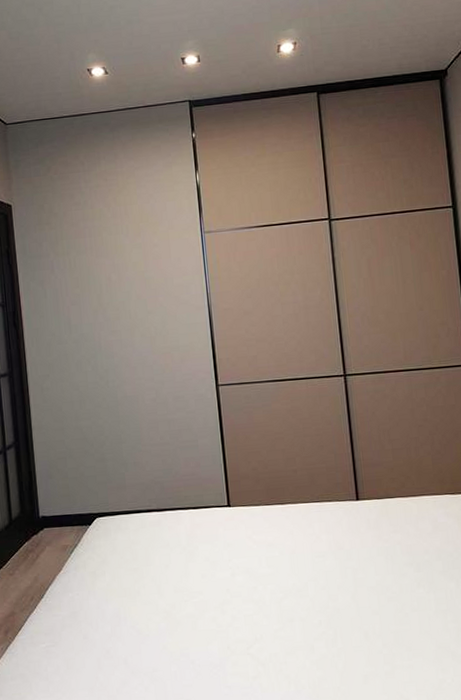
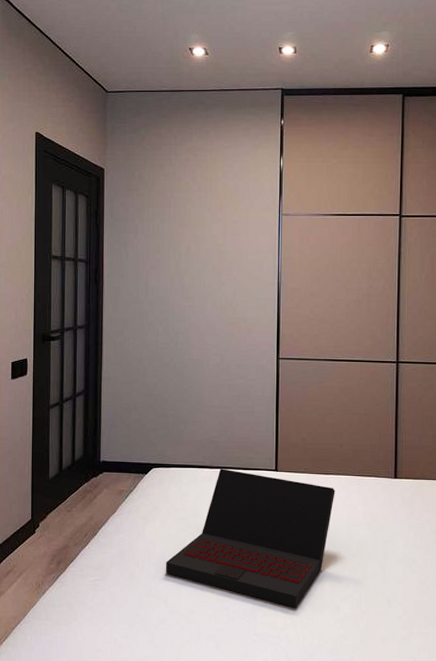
laptop: none [121,510,295,654] -> present [165,469,335,608]

